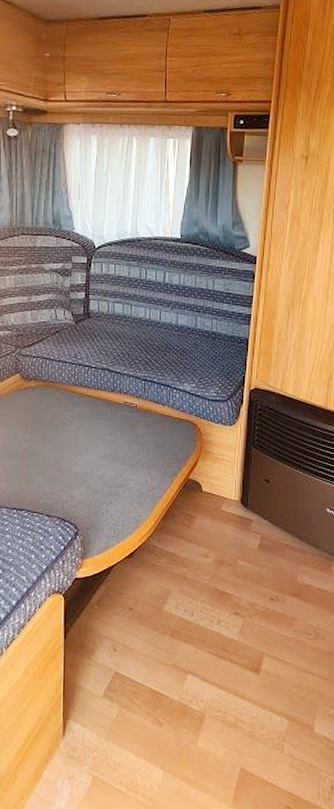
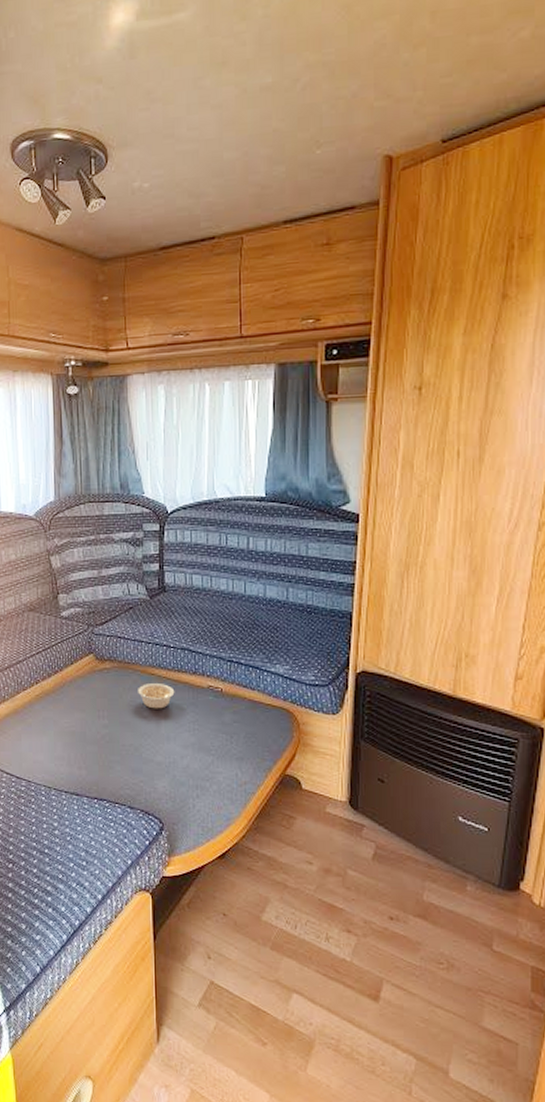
legume: none [60,401,94,424] -> present [138,684,175,709]

